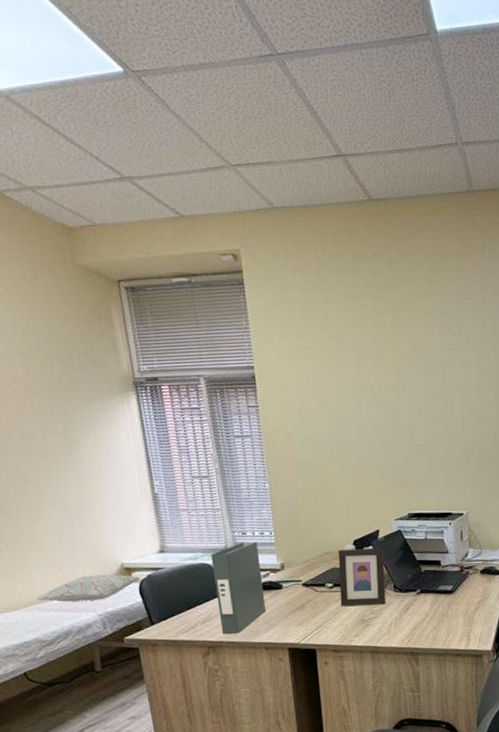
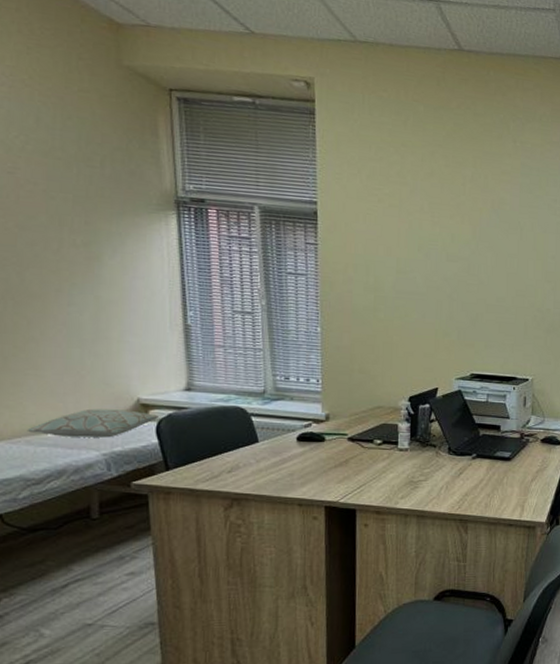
binder: present [211,541,267,635] -> none [246,387,304,487]
picture frame: present [338,548,386,606] -> none [388,405,441,467]

